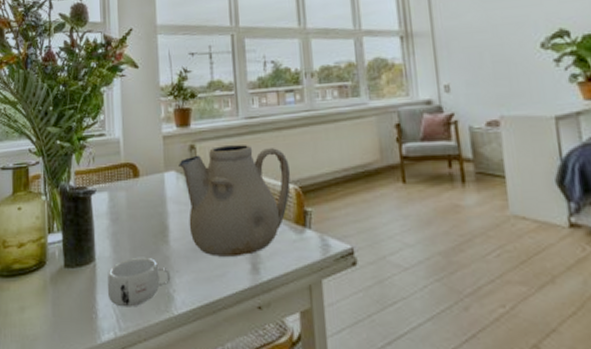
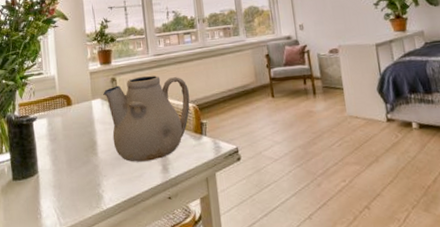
mug: present [107,257,171,307] -> none [48,167,100,208]

